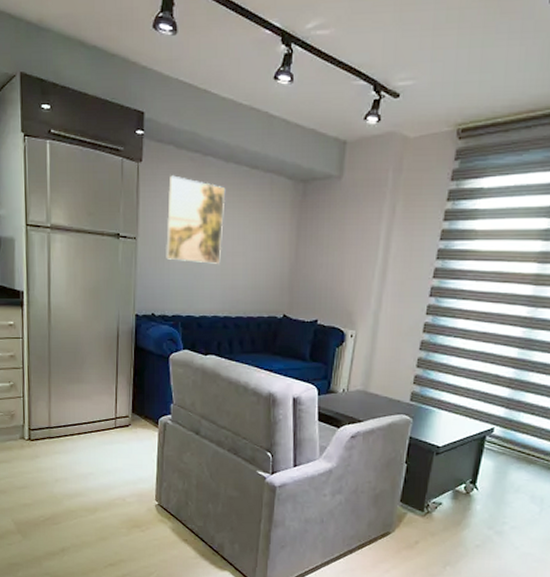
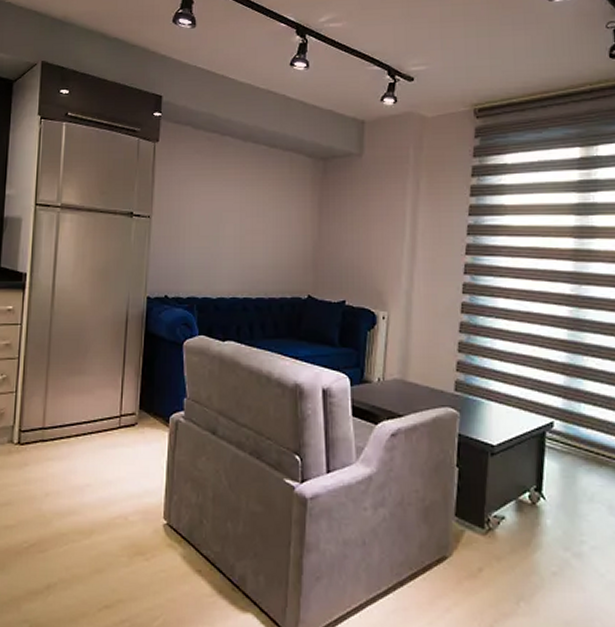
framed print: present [165,175,226,264] -> none [180,154,244,242]

